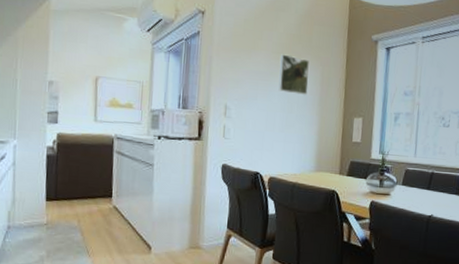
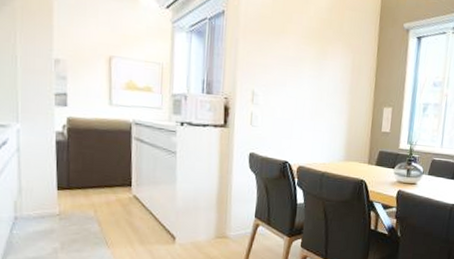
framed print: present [278,54,309,95] -> none [308,39,340,83]

